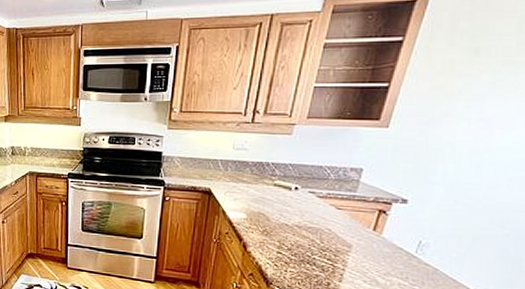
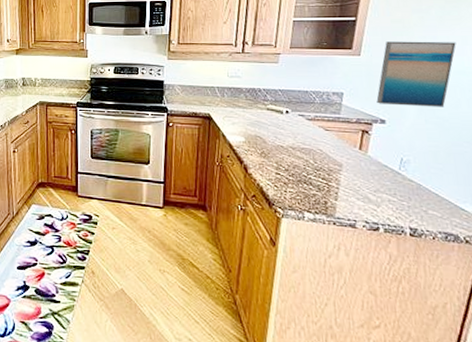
wall art: none [400,111,506,187] -> present [376,41,456,107]

